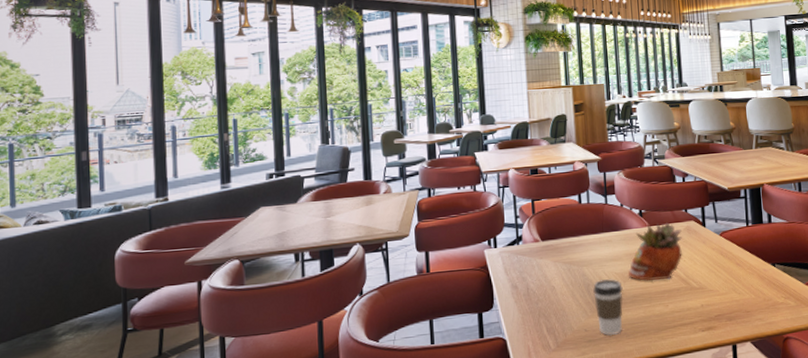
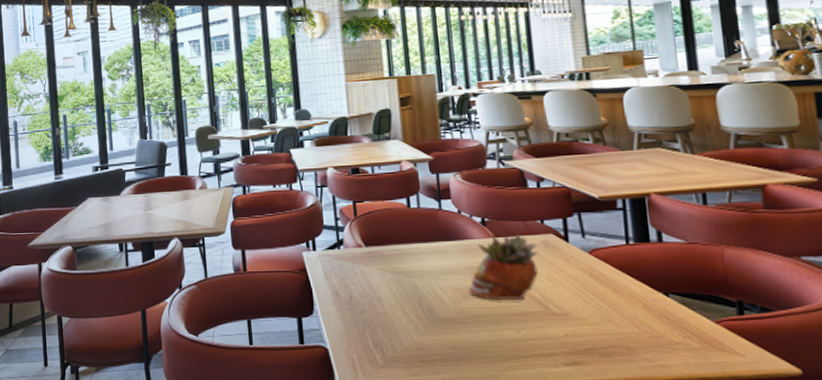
coffee cup: present [593,279,623,336] -> none [426,294,464,358]

